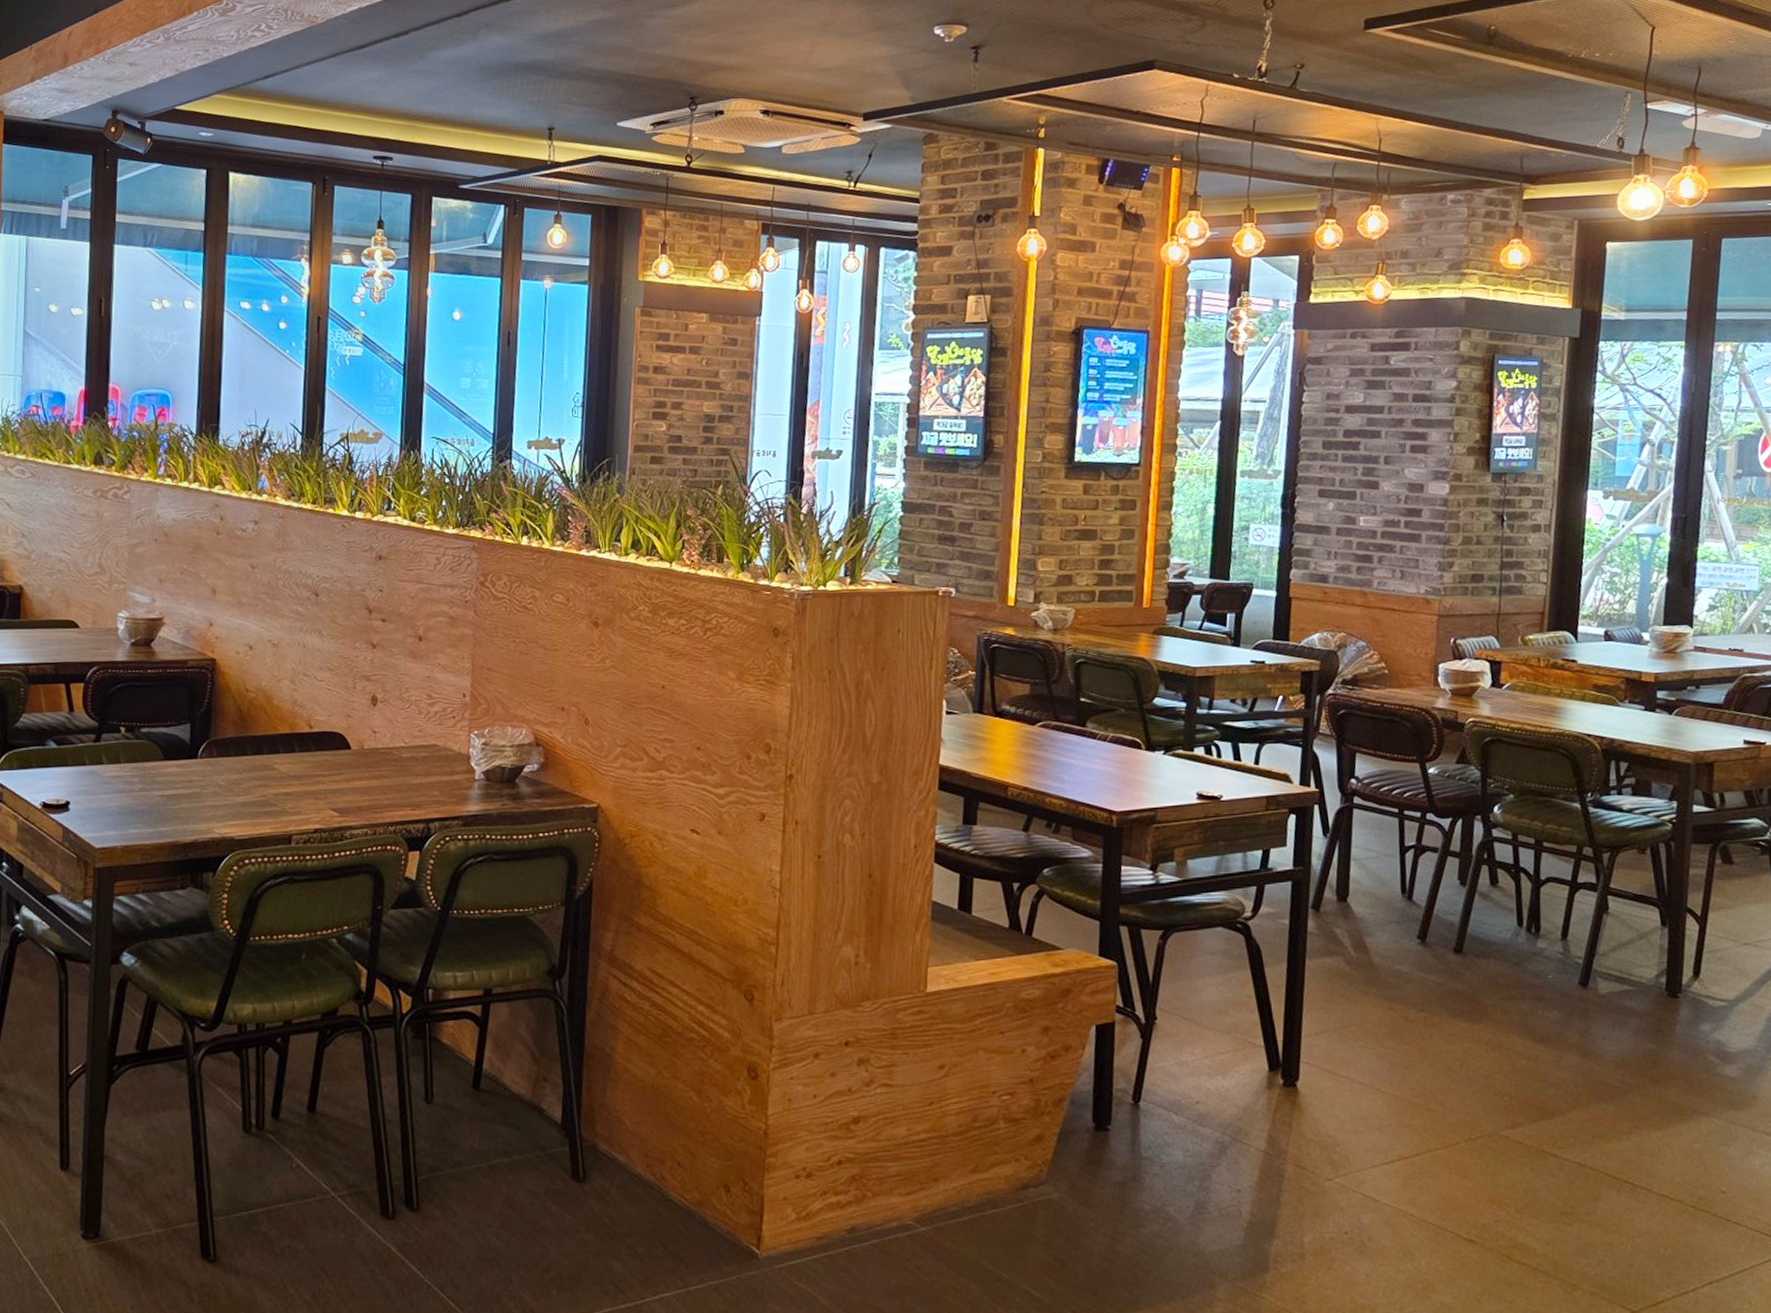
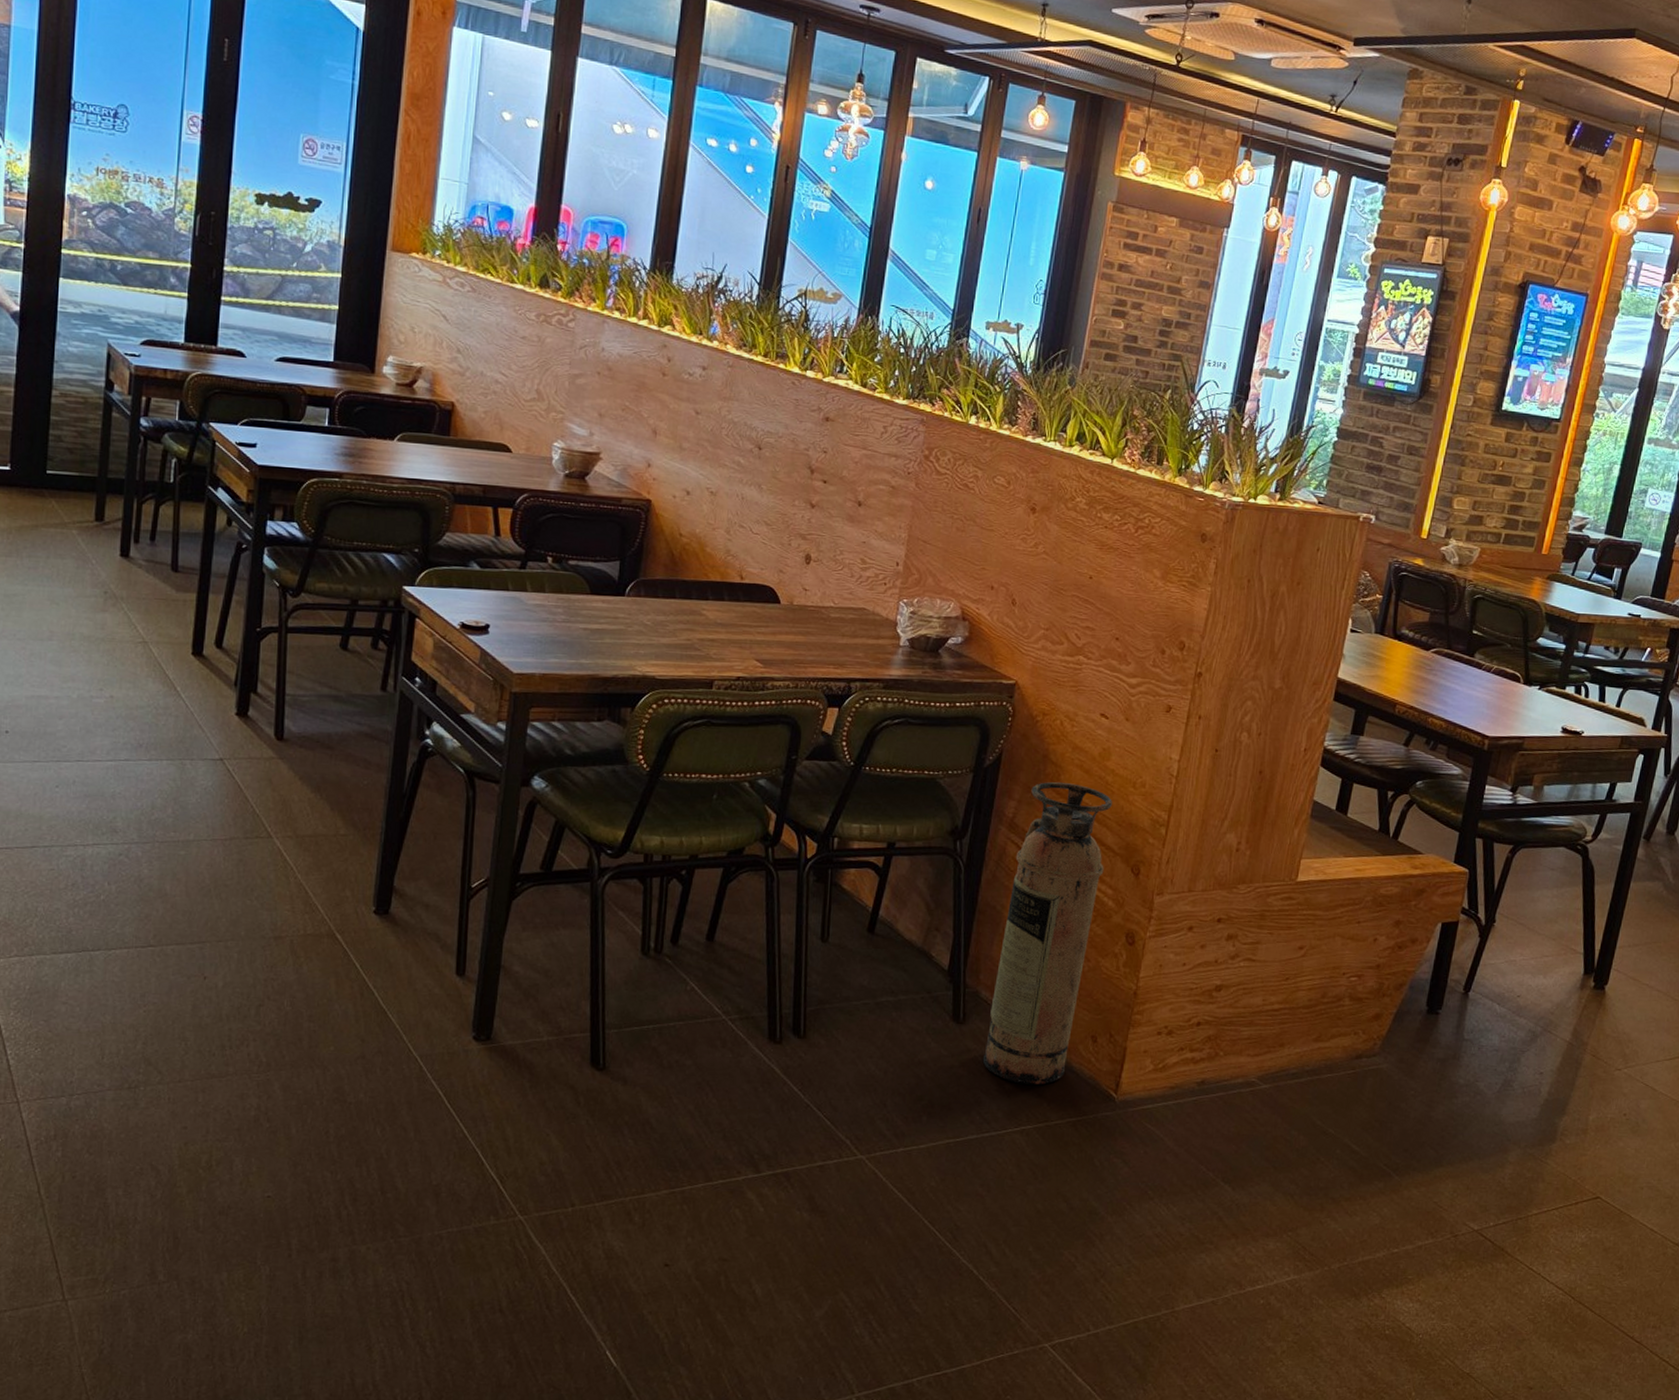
fire extinguisher: none [609,907,715,1246] -> present [982,782,1112,1085]

